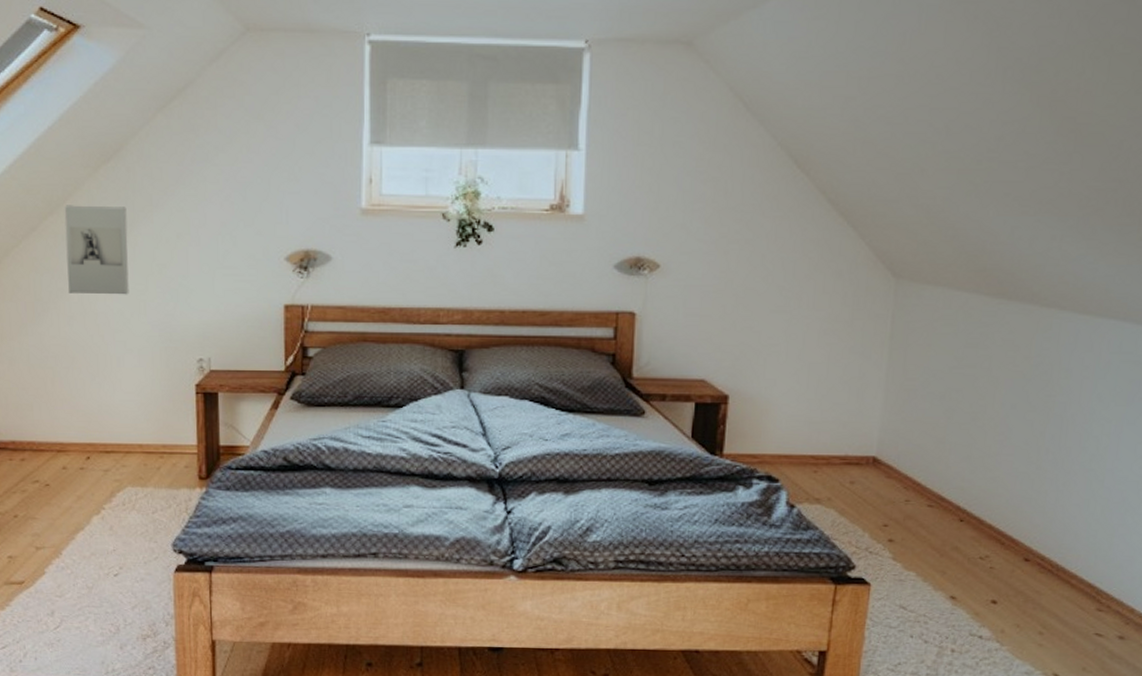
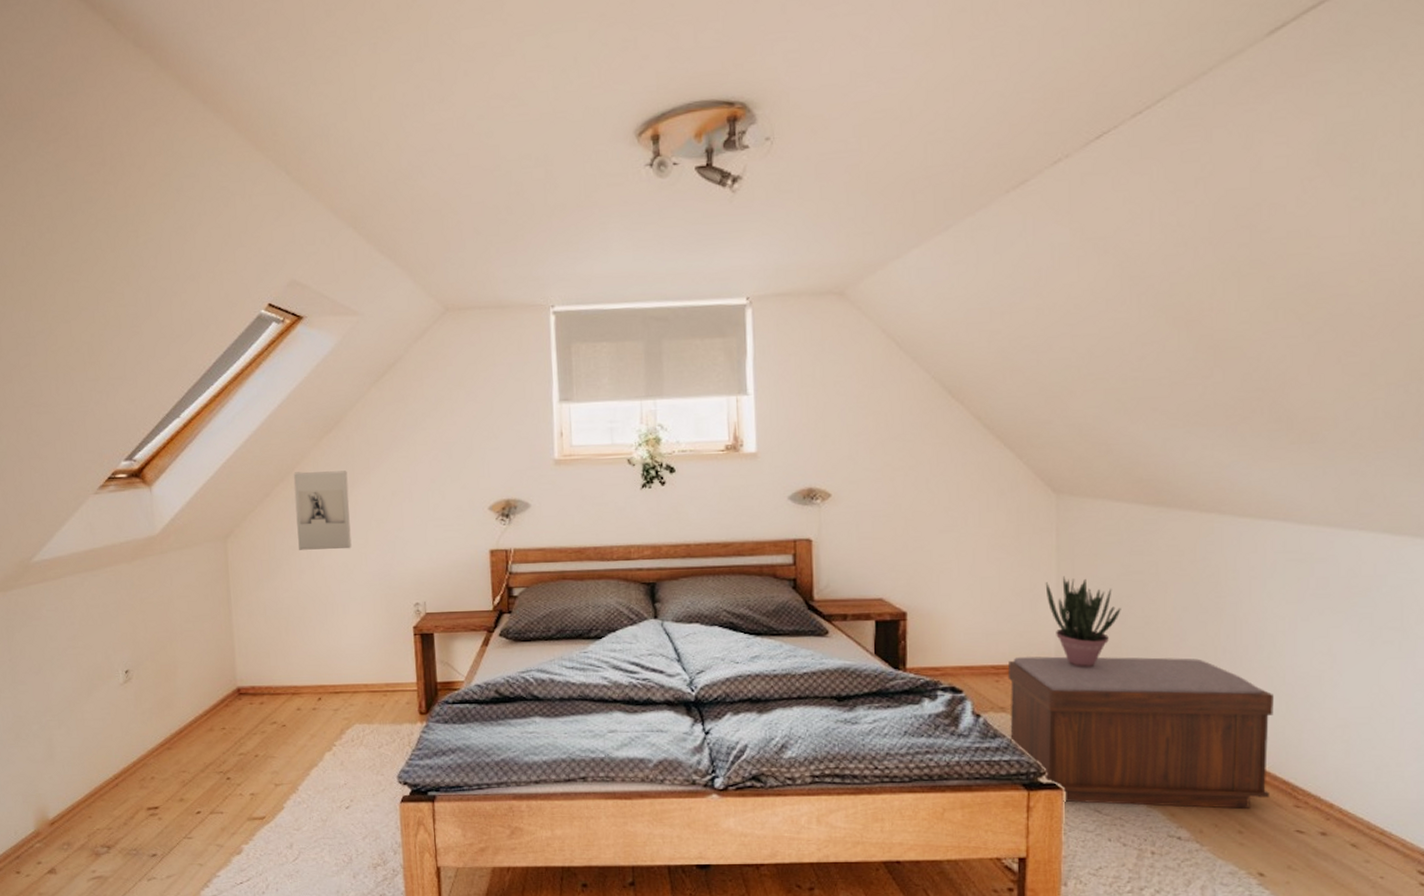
bench: none [822,448,1091,610] -> present [1007,656,1274,809]
potted plant: none [874,366,949,463] -> present [1045,576,1121,668]

